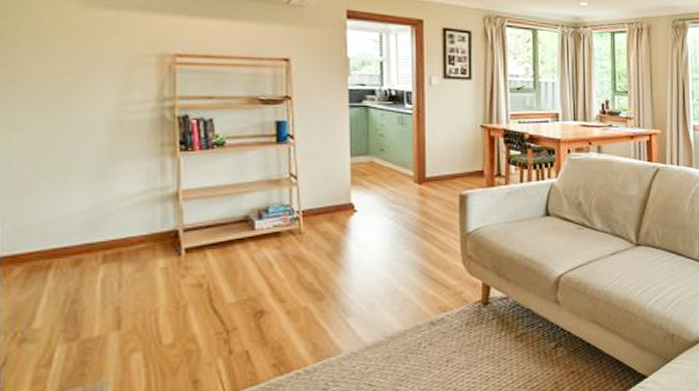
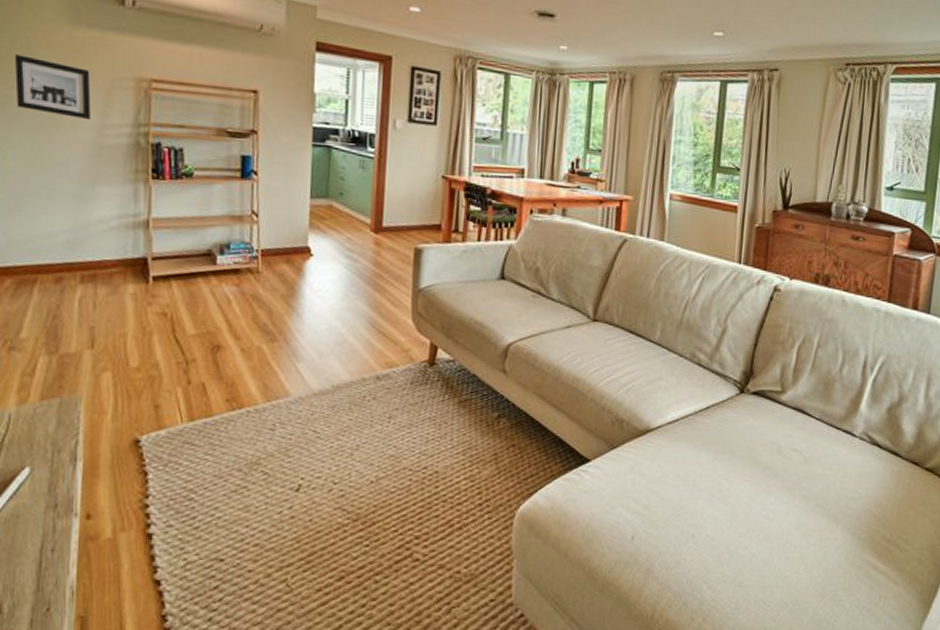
wall art: none [19,38,109,99] -> present [14,54,91,121]

